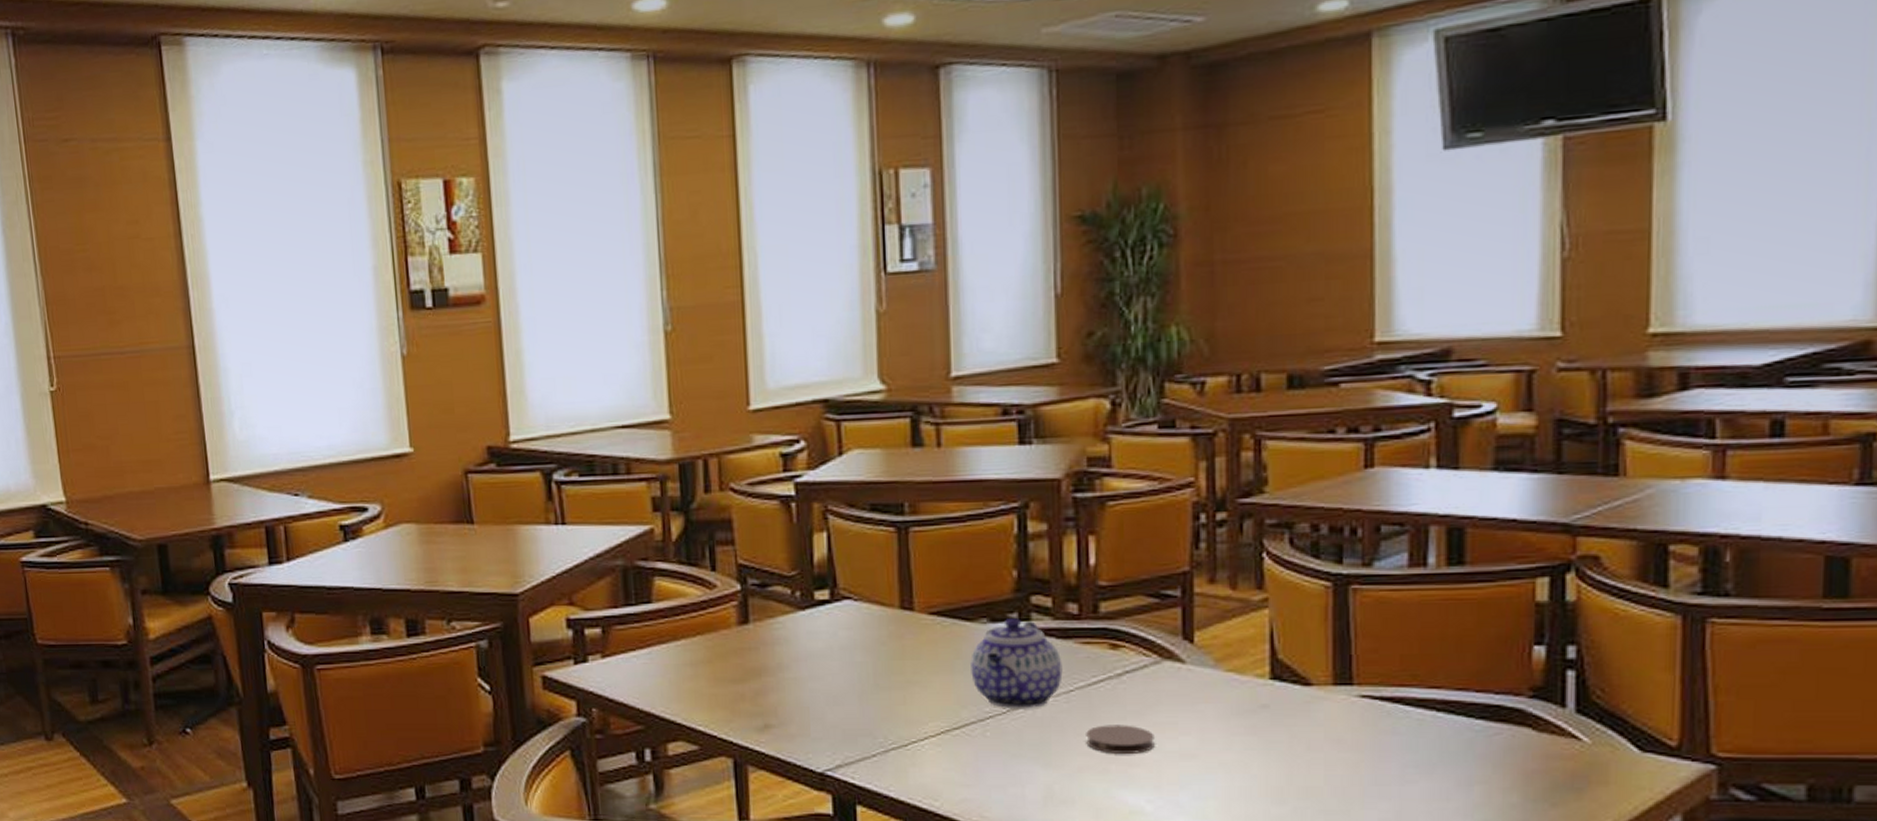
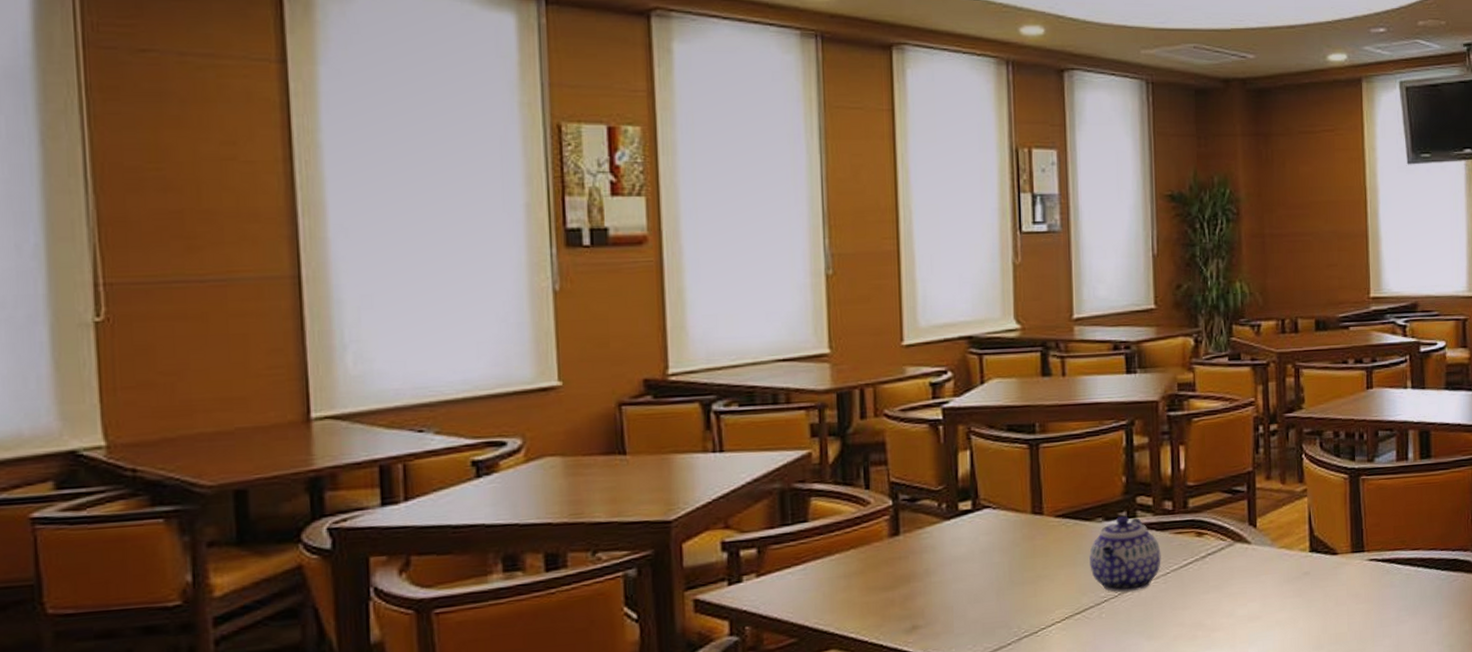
coaster: present [1086,725,1155,754] -> none [1179,597,1230,622]

